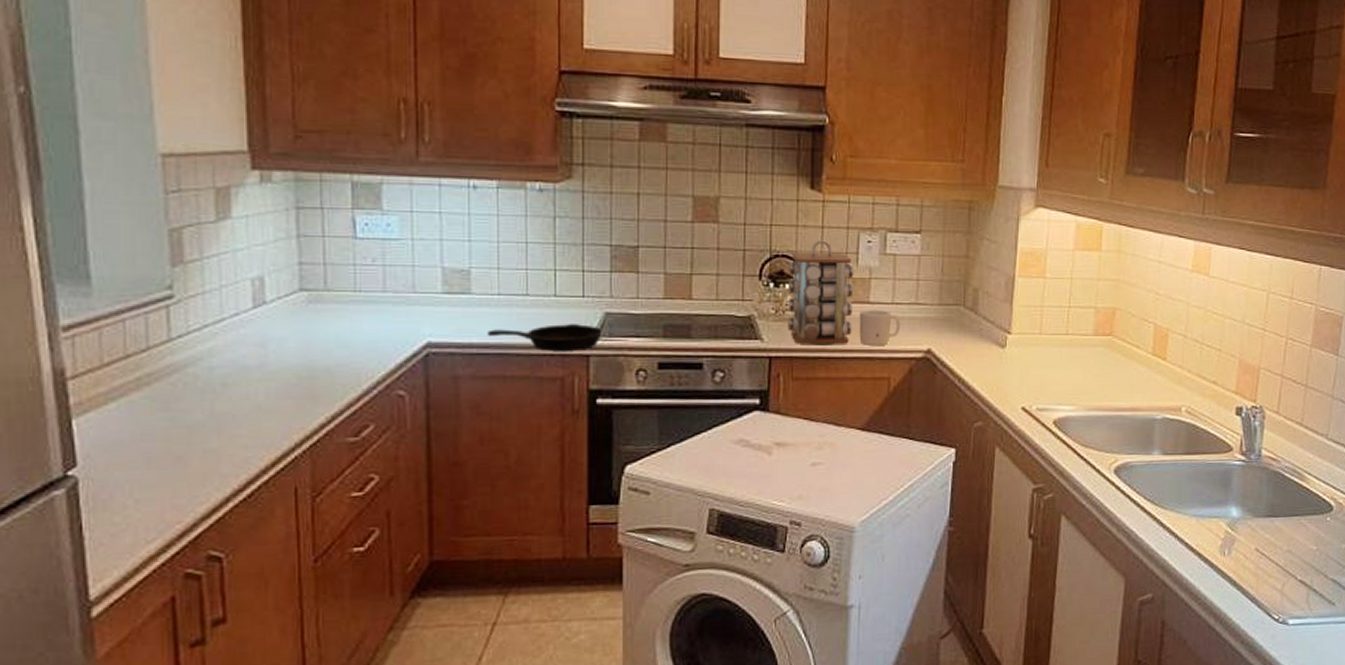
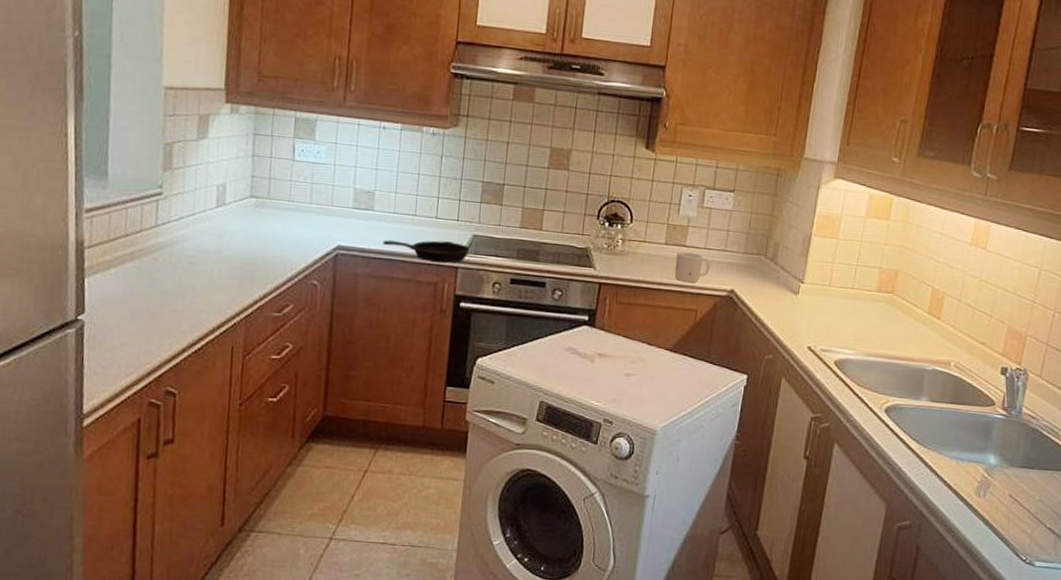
spice rack: present [787,240,854,346] -> none [616,191,675,278]

